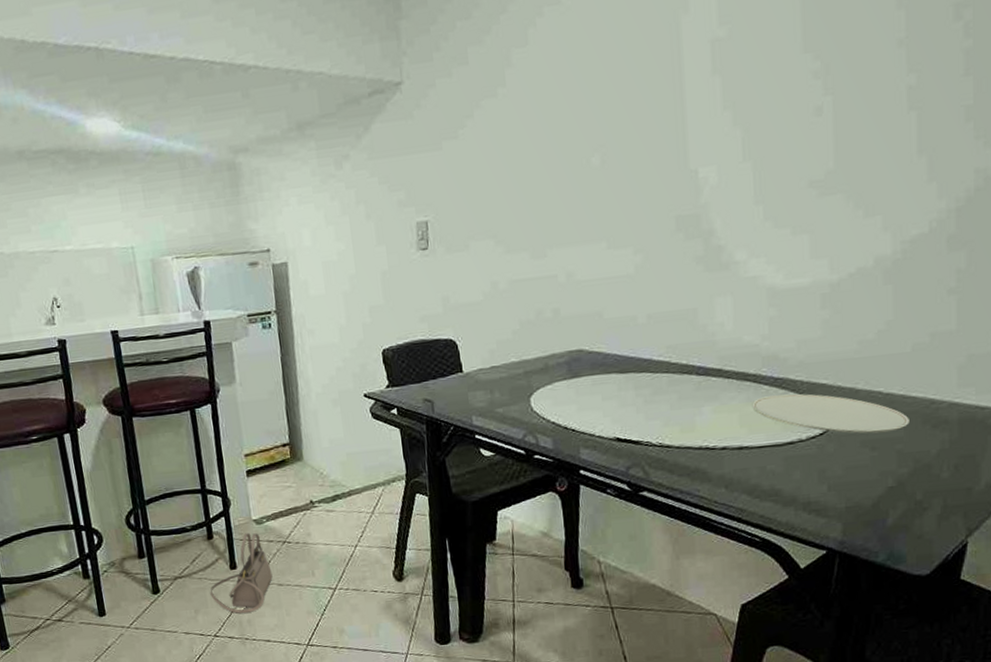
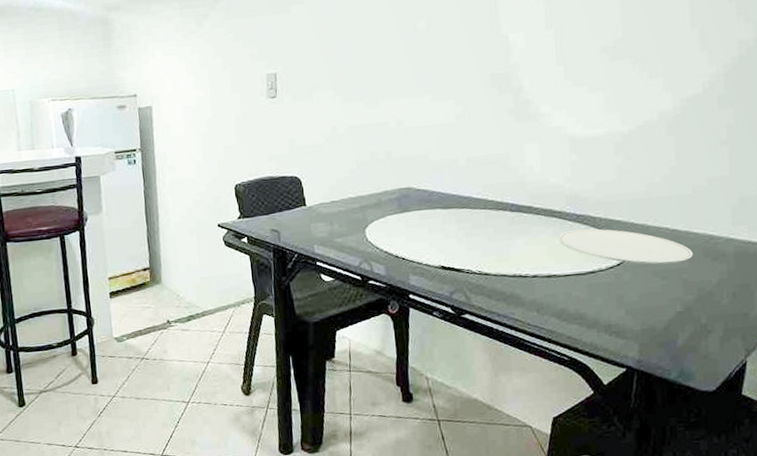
handbag: present [210,532,273,614] -> none [72,350,131,426]

